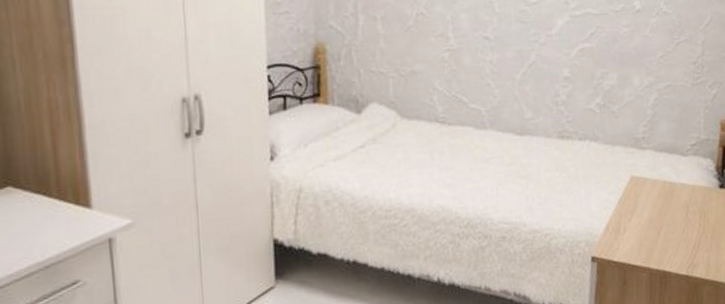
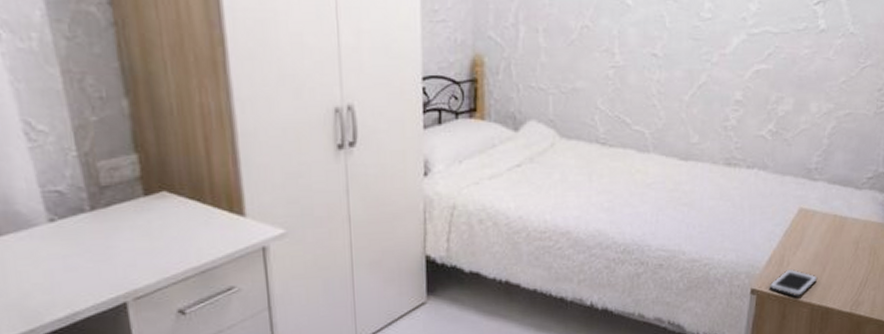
cell phone: none [608,236,654,263] -> present [769,269,818,297]

